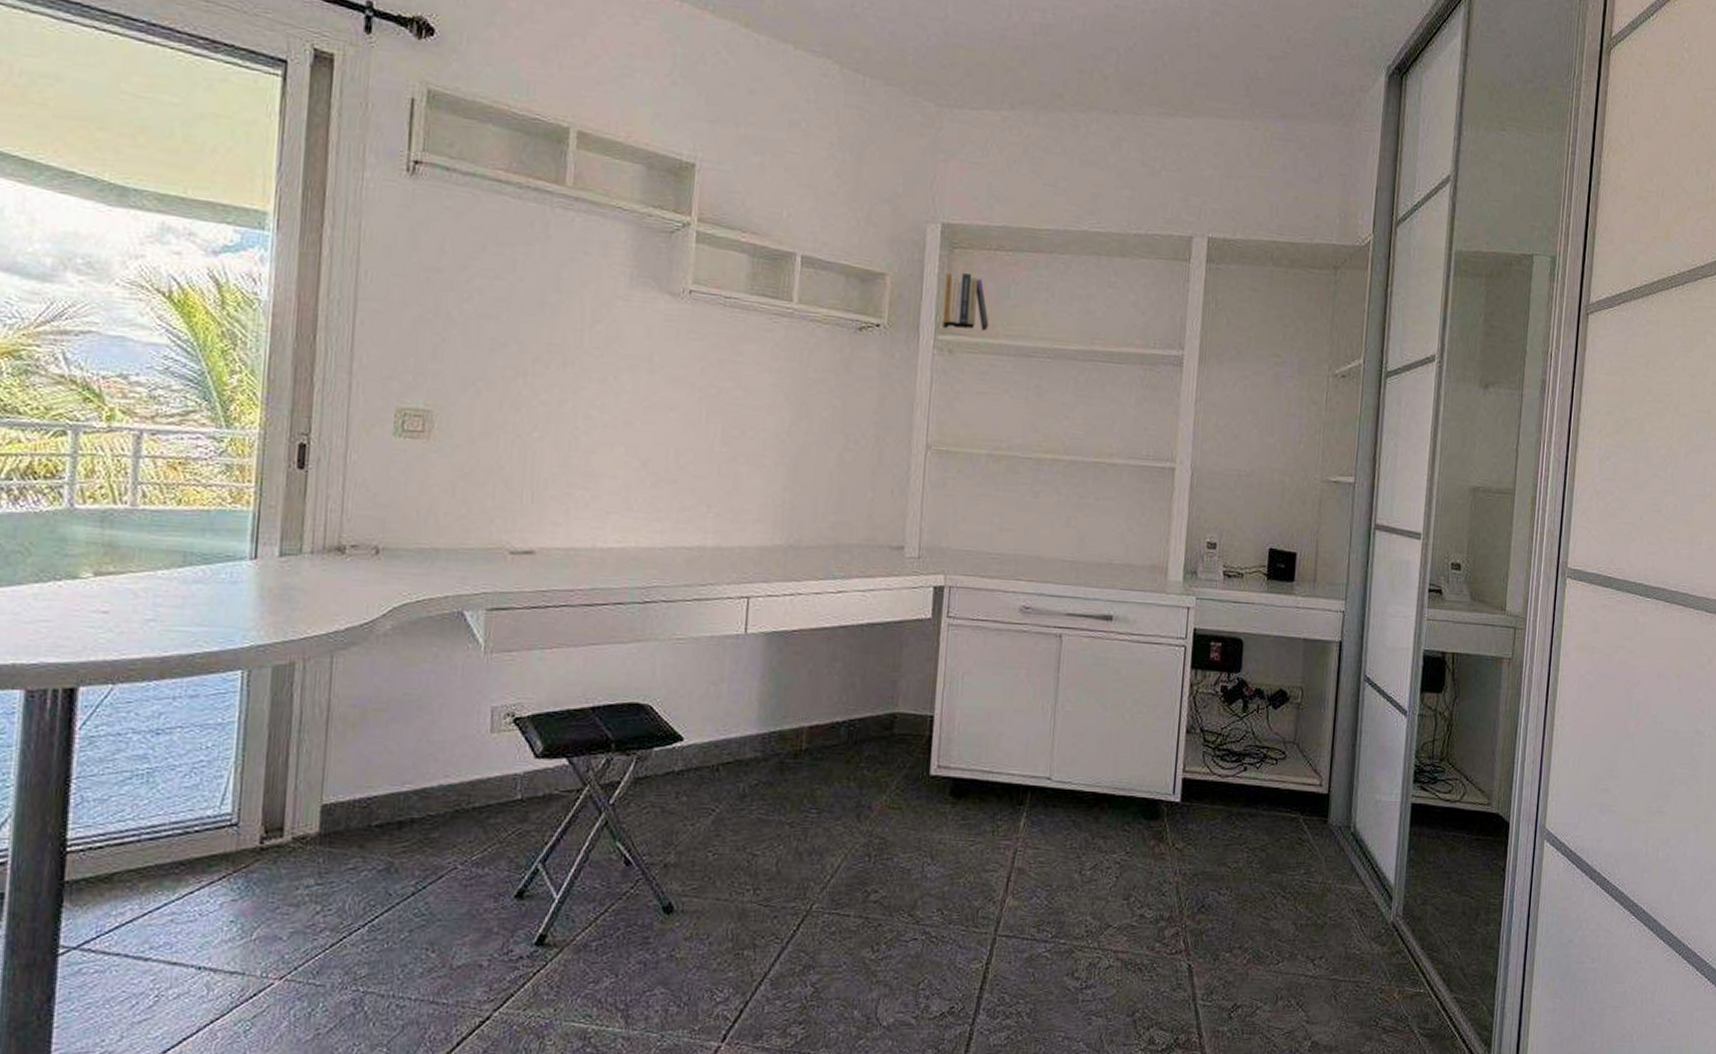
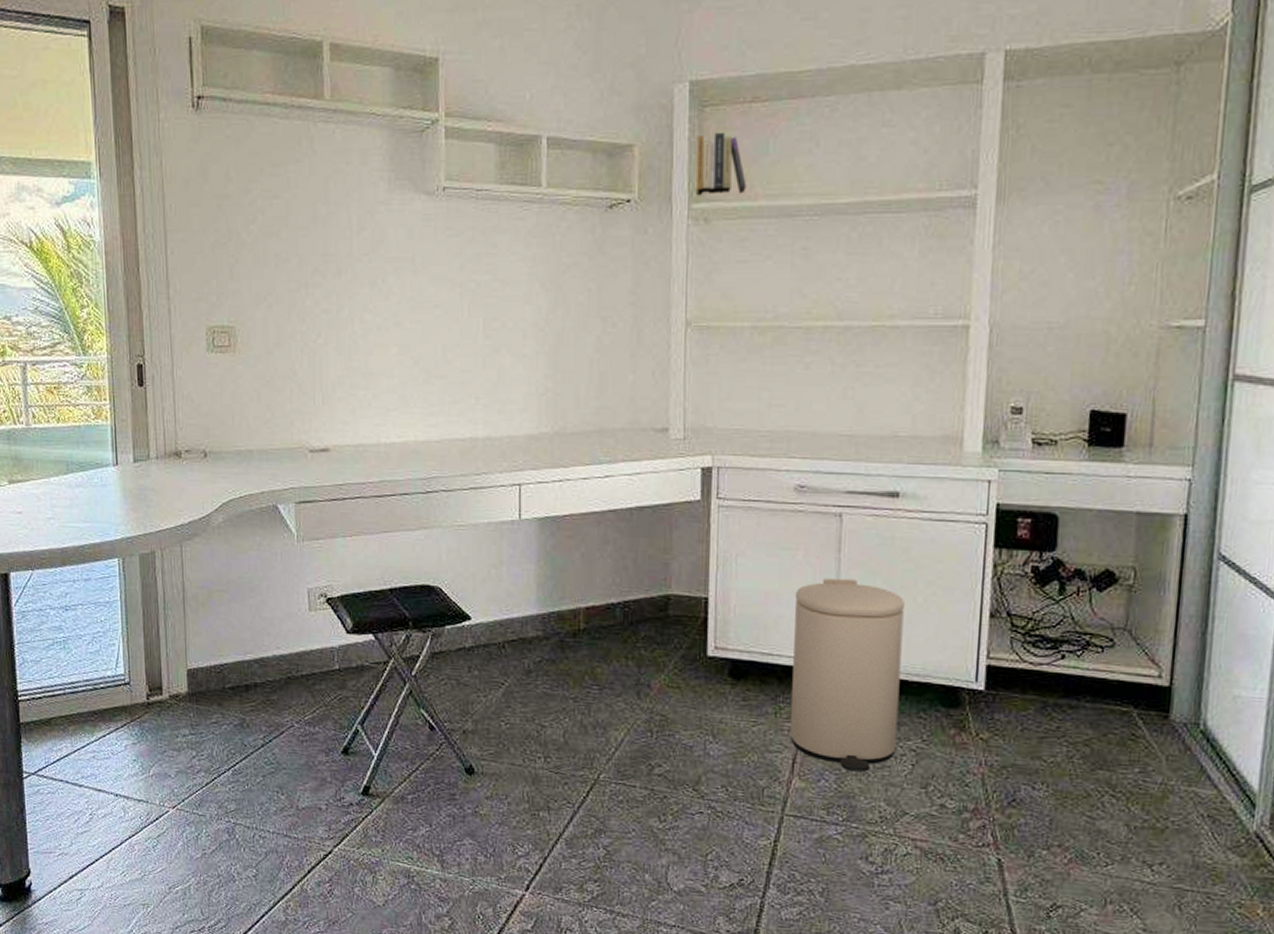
pedal bin: none [1006,696,1114,886] -> present [790,577,904,772]

